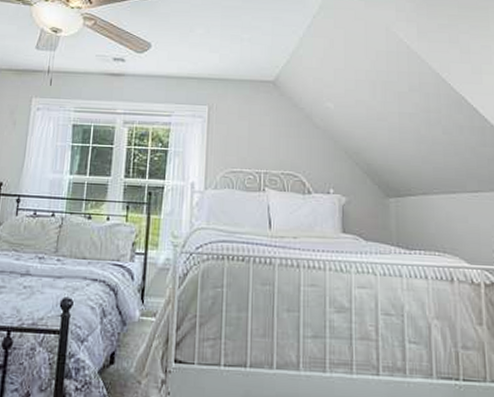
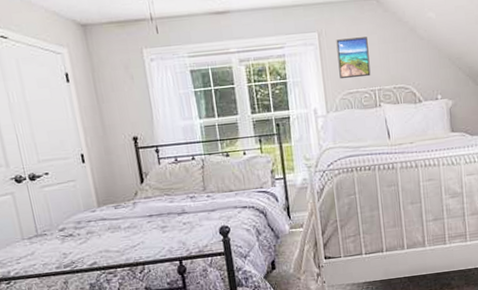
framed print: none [224,116,259,158] -> present [336,37,371,79]

